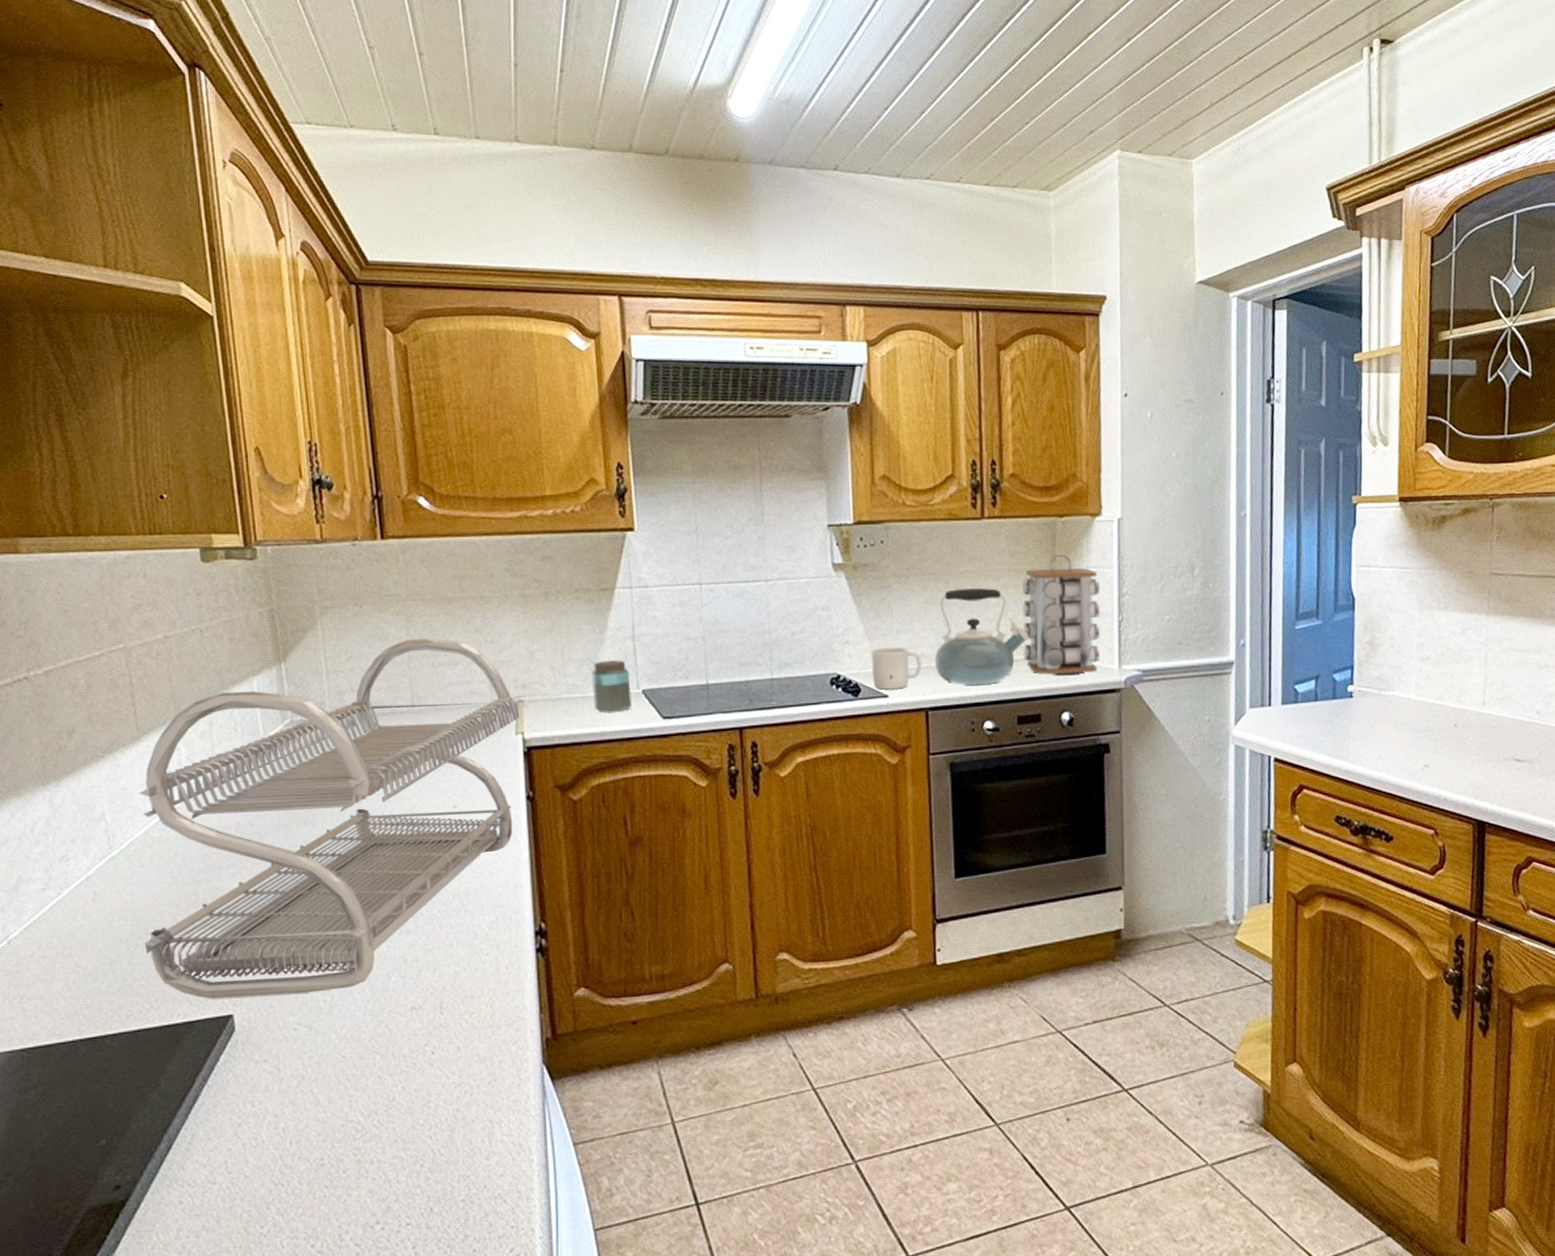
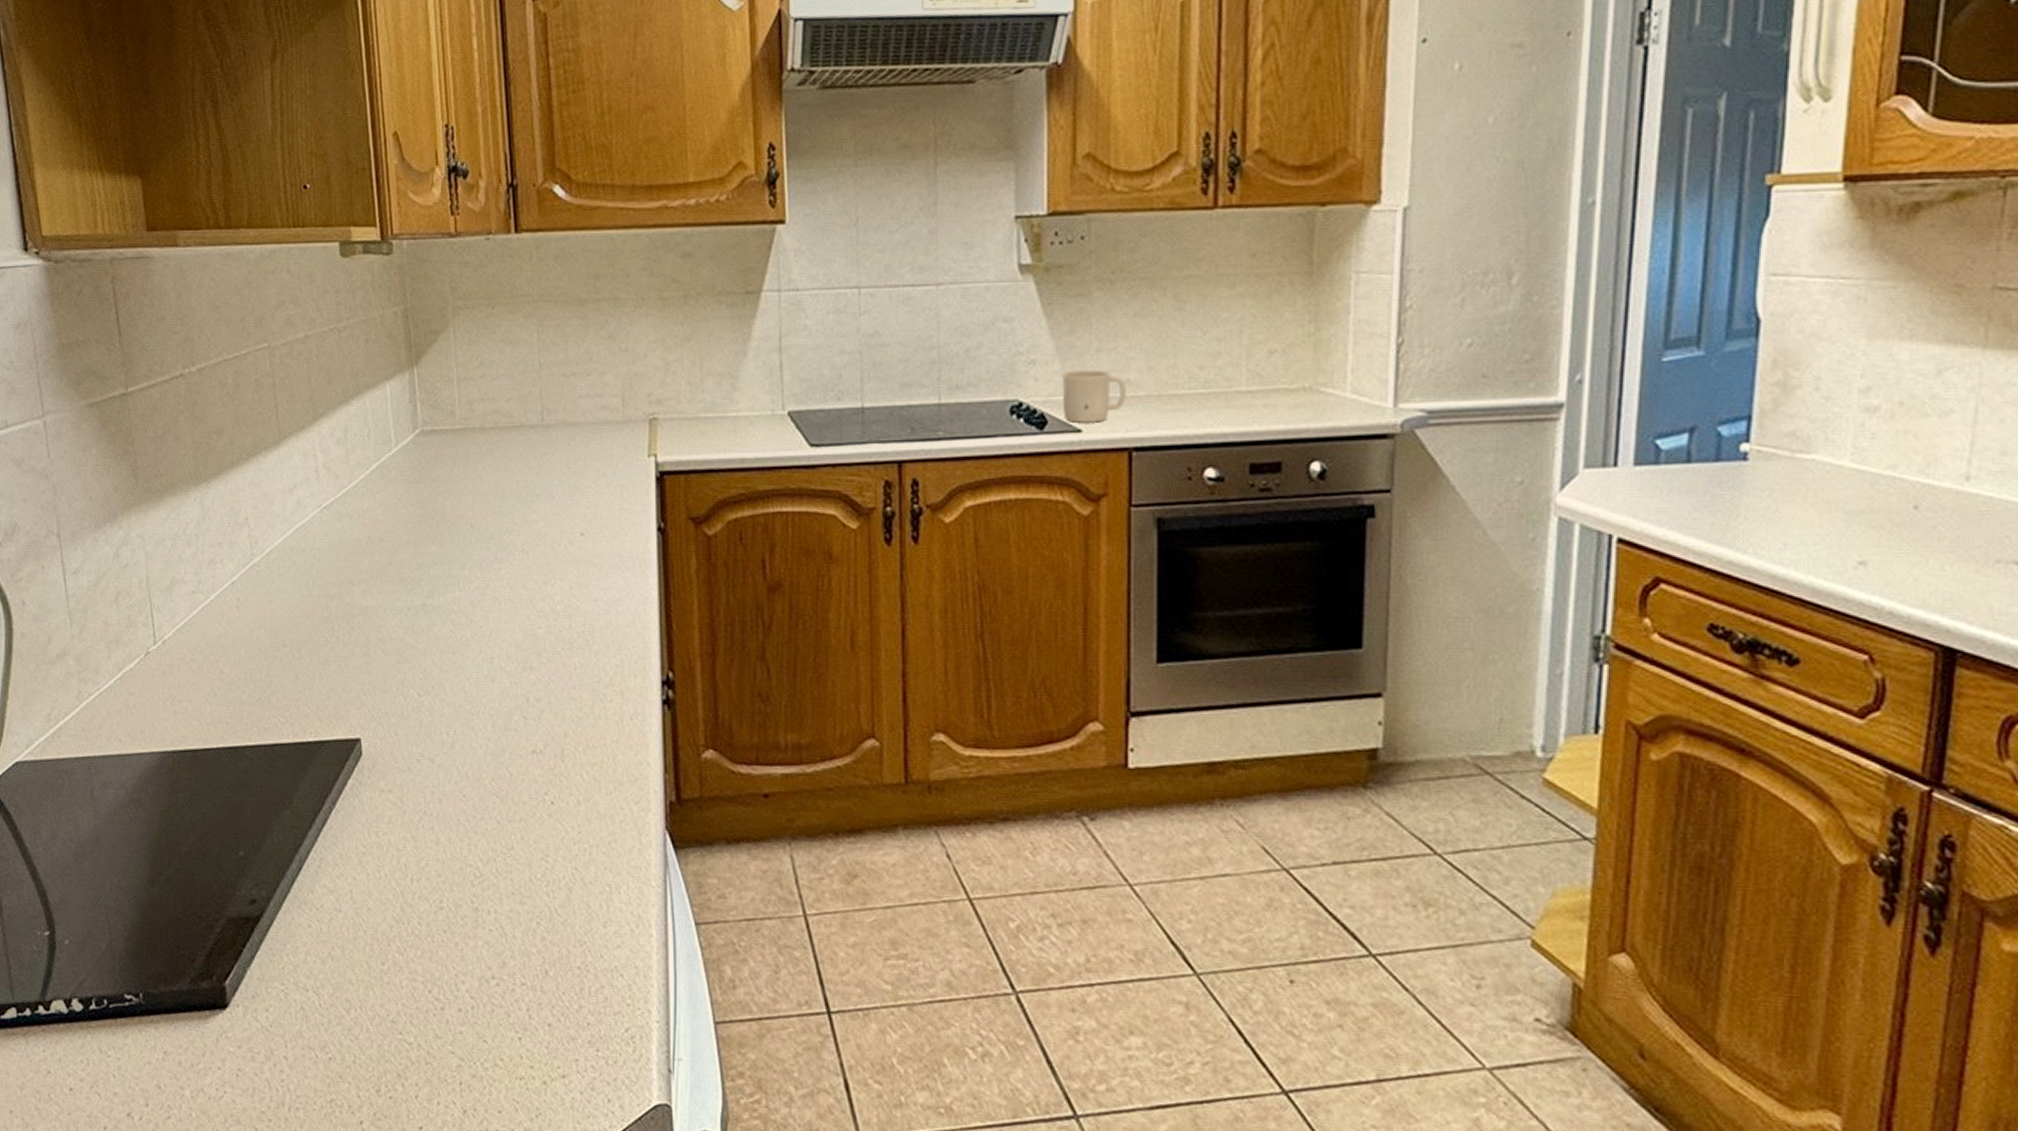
dish rack: present [139,638,520,999] -> none [279,344,653,724]
peanut butter: present [591,660,631,714] -> none [732,375,775,437]
kettle: present [934,588,1029,685] -> none [1143,298,1270,421]
spice rack: present [1021,553,1101,675] -> none [1262,253,1372,412]

